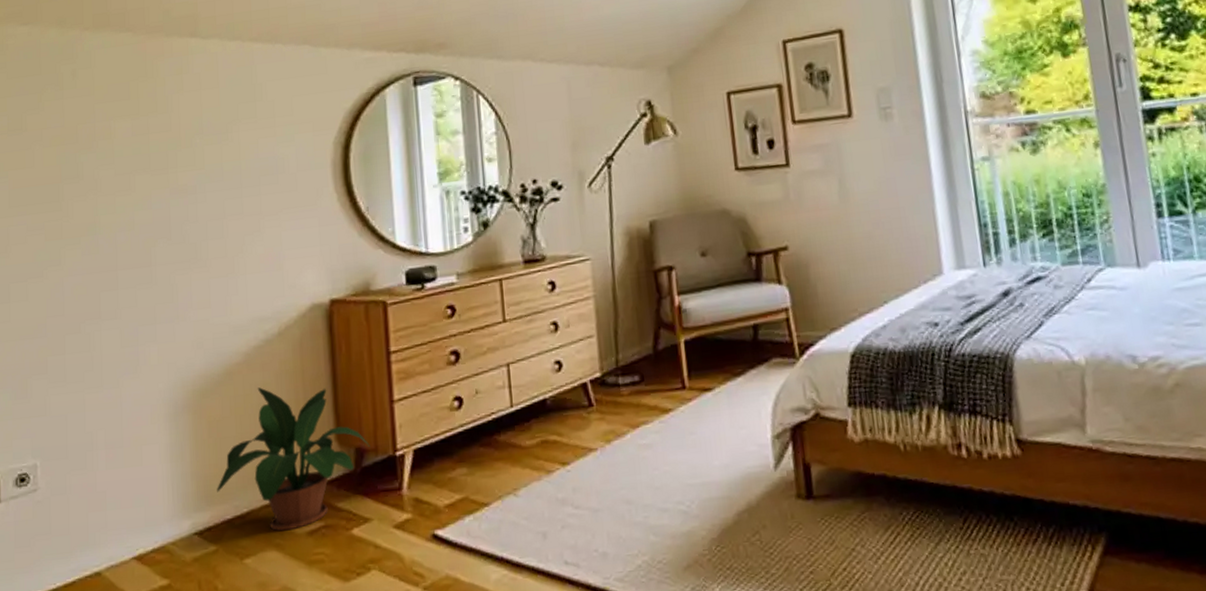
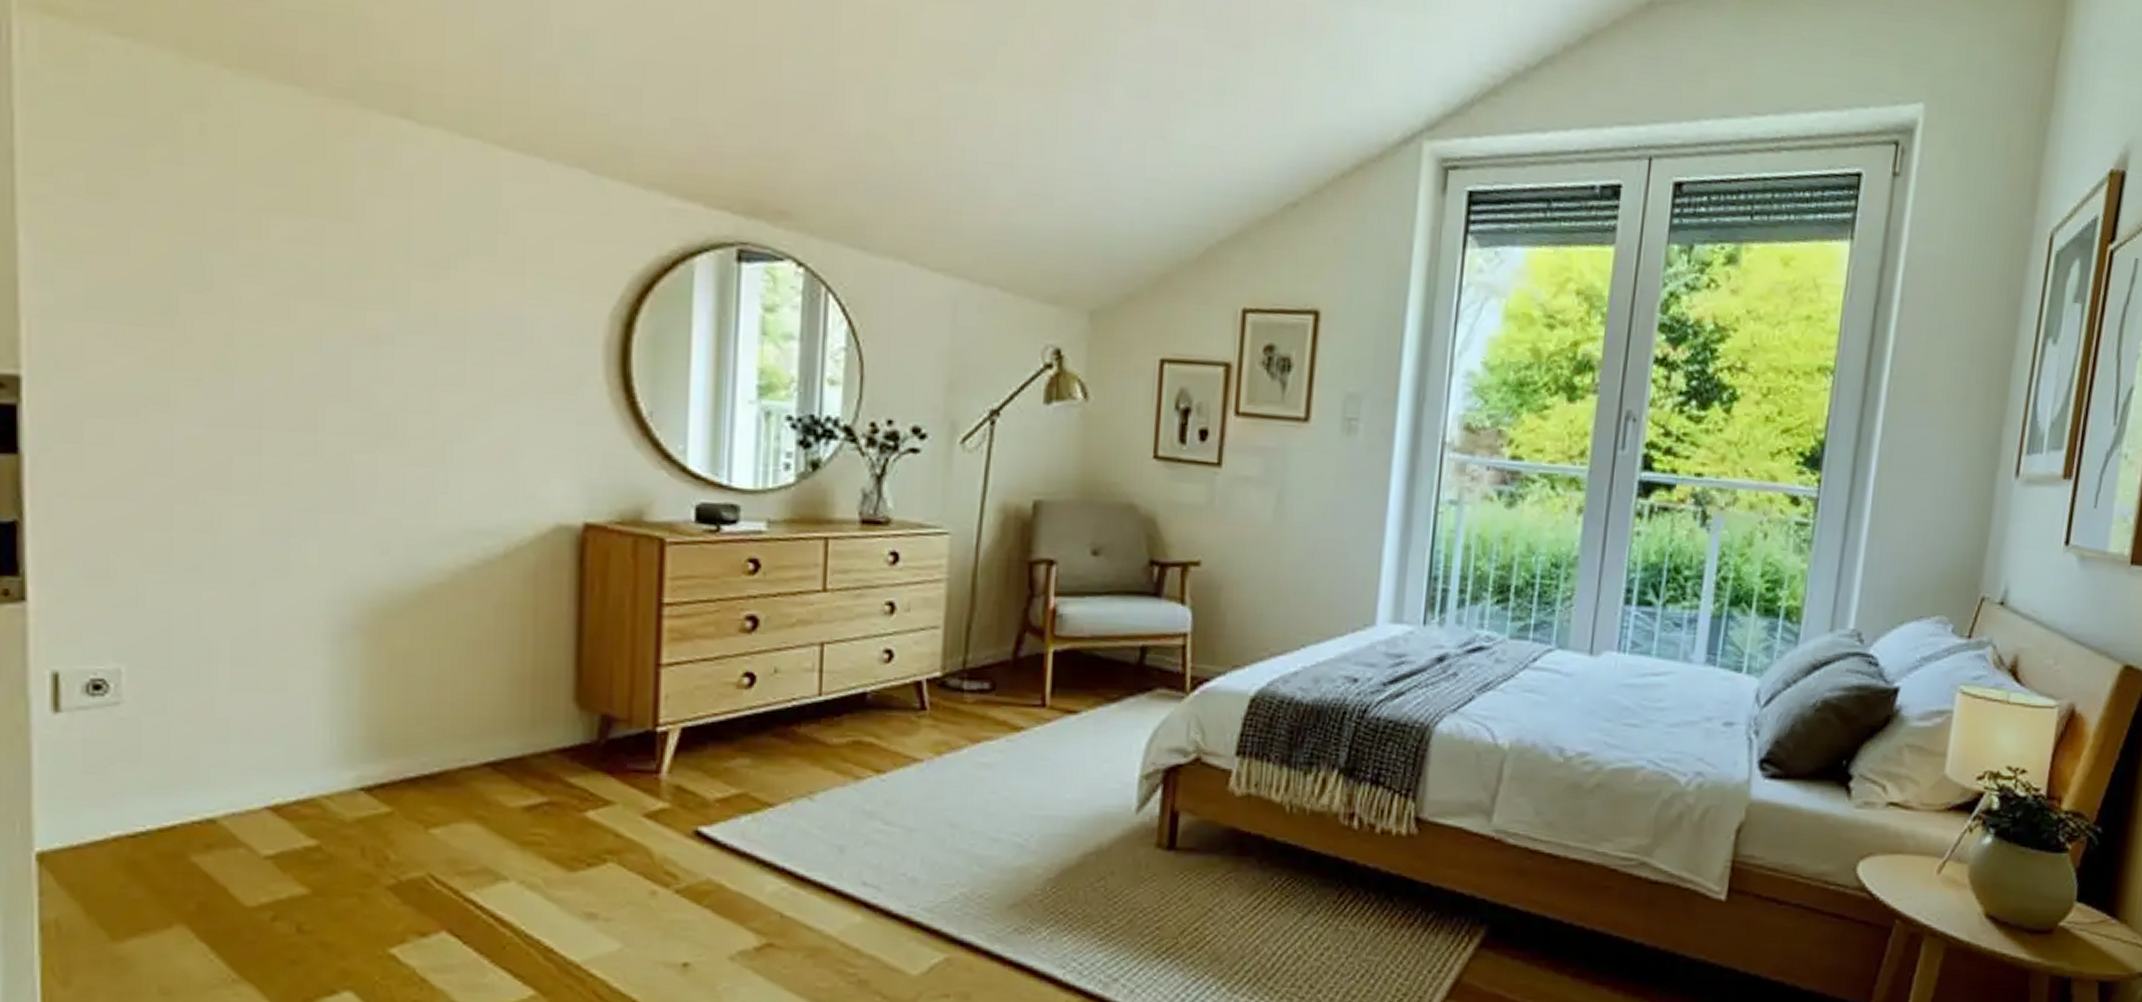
potted plant: present [217,387,370,531] -> none [397,619,622,802]

